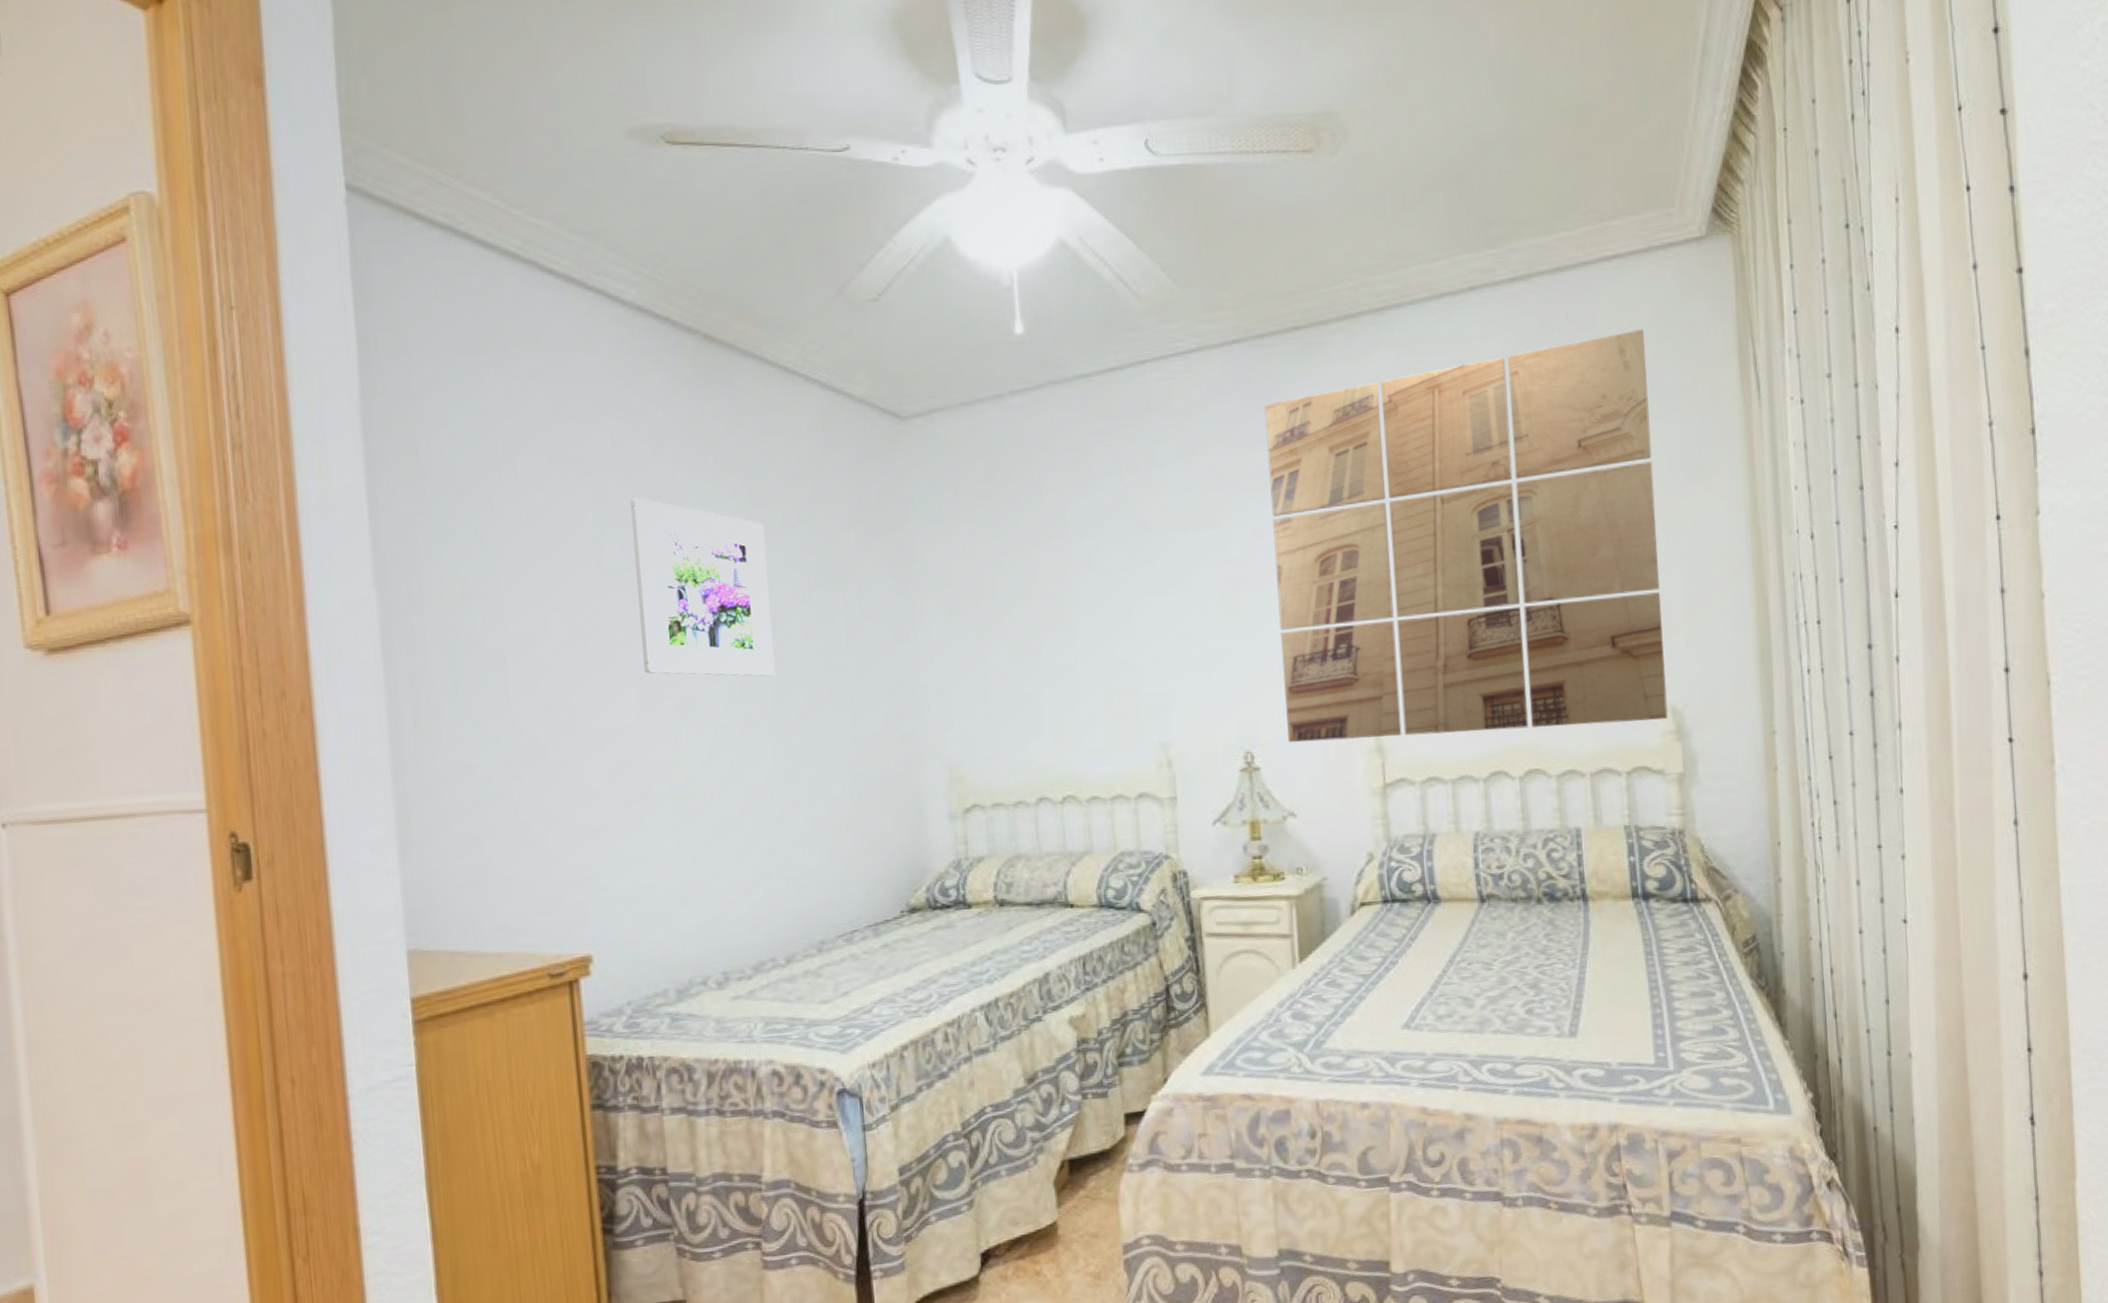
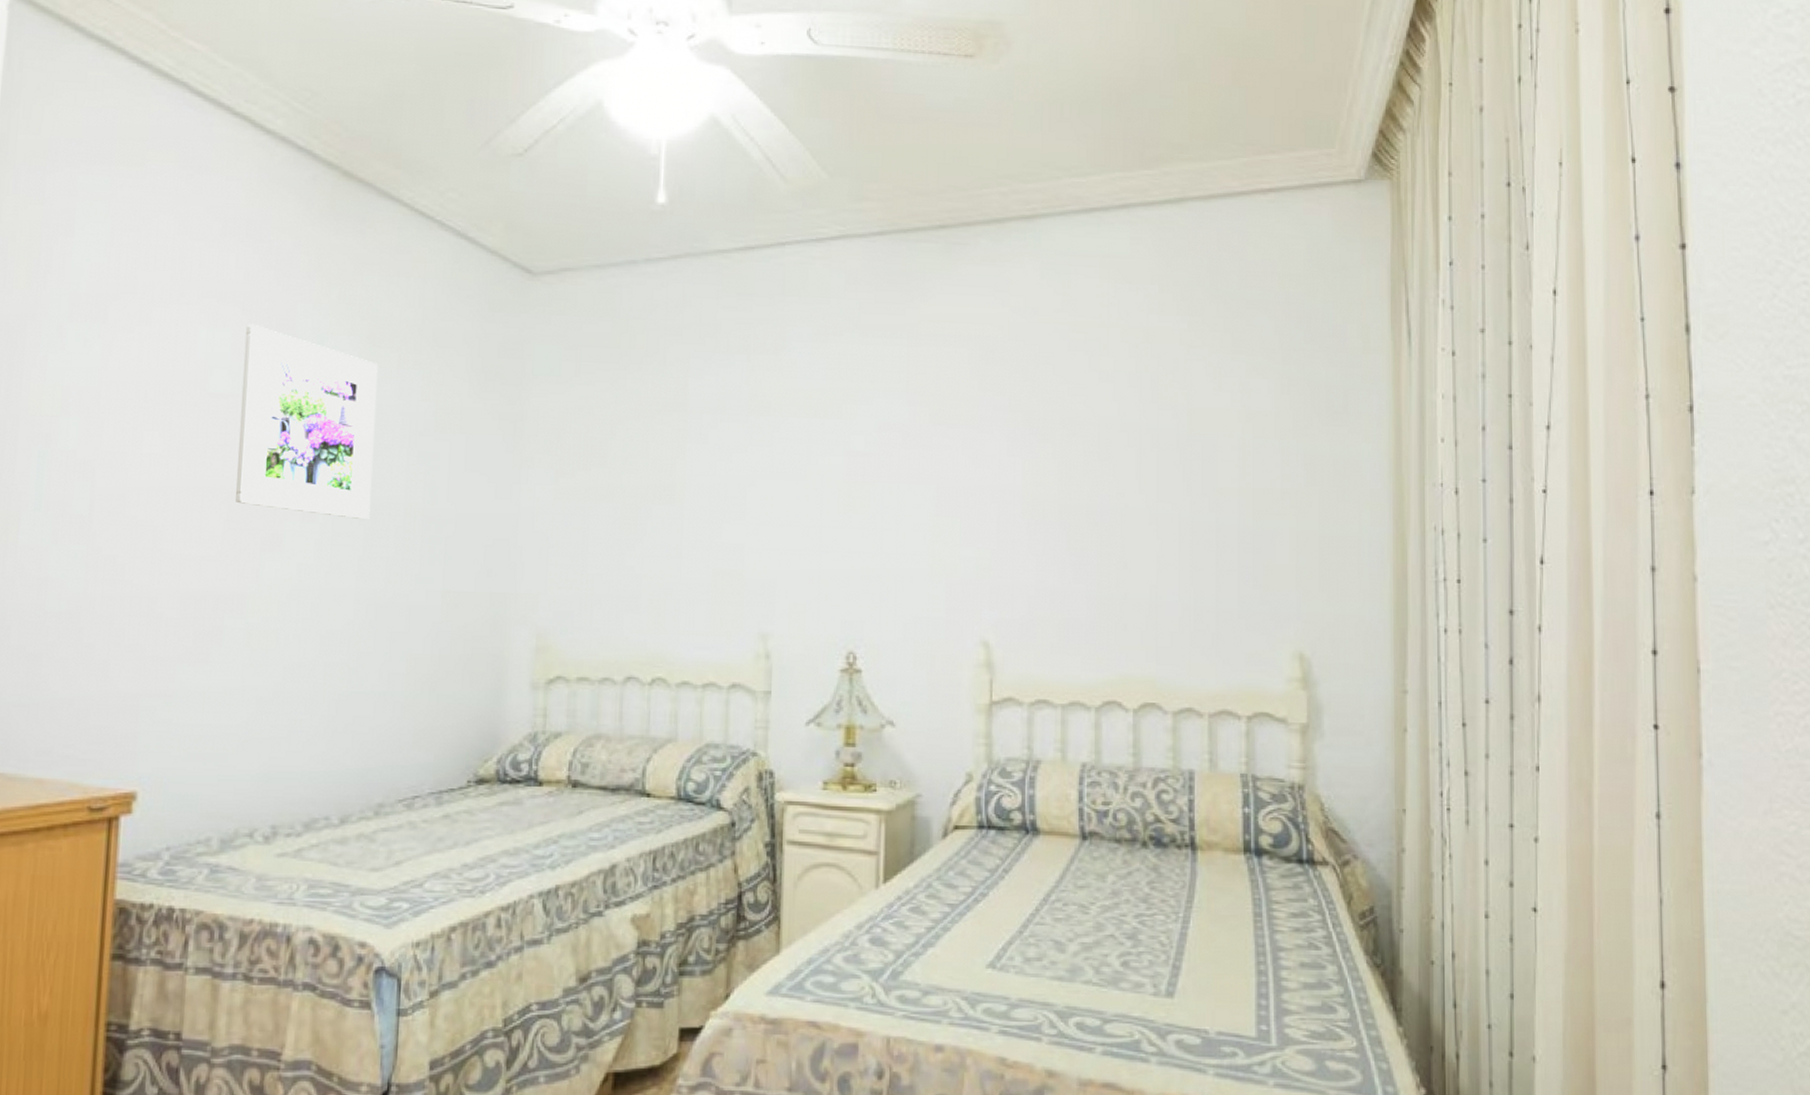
wall art: present [1264,329,1668,743] -> none [893,264,1296,665]

